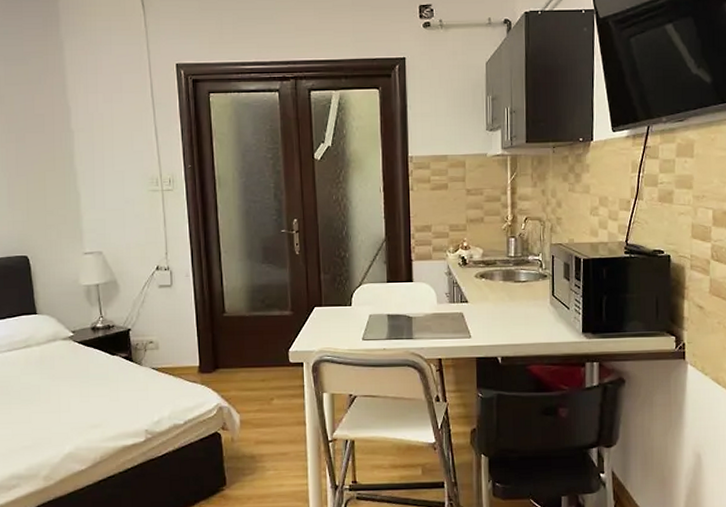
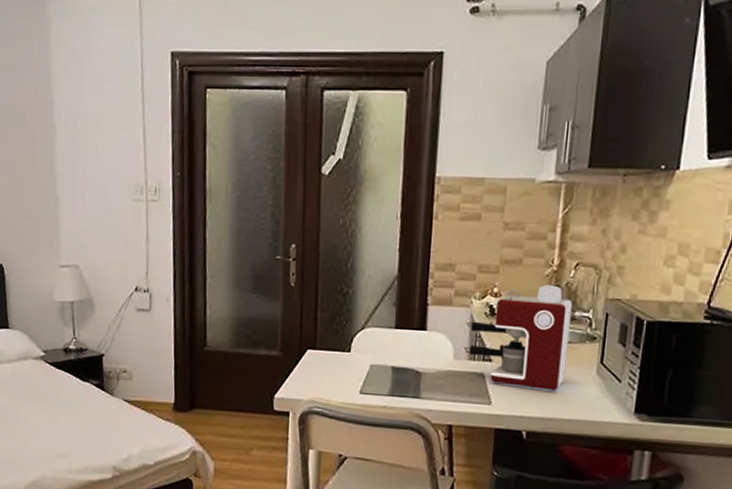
coffee maker: none [448,236,527,321] -> present [468,284,573,390]

